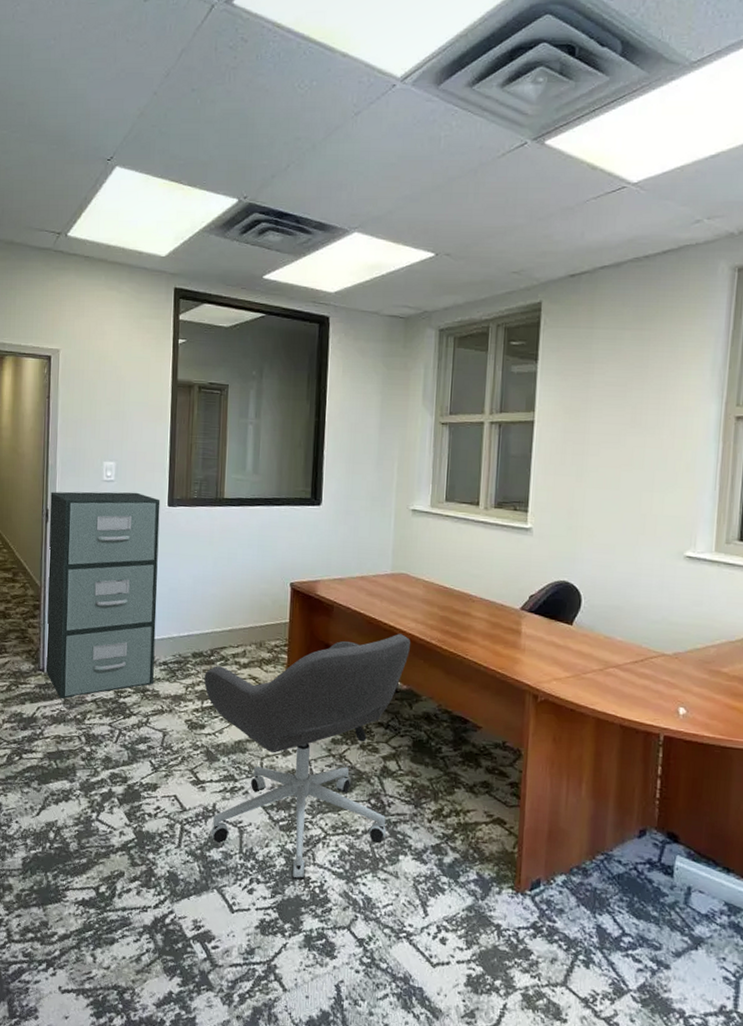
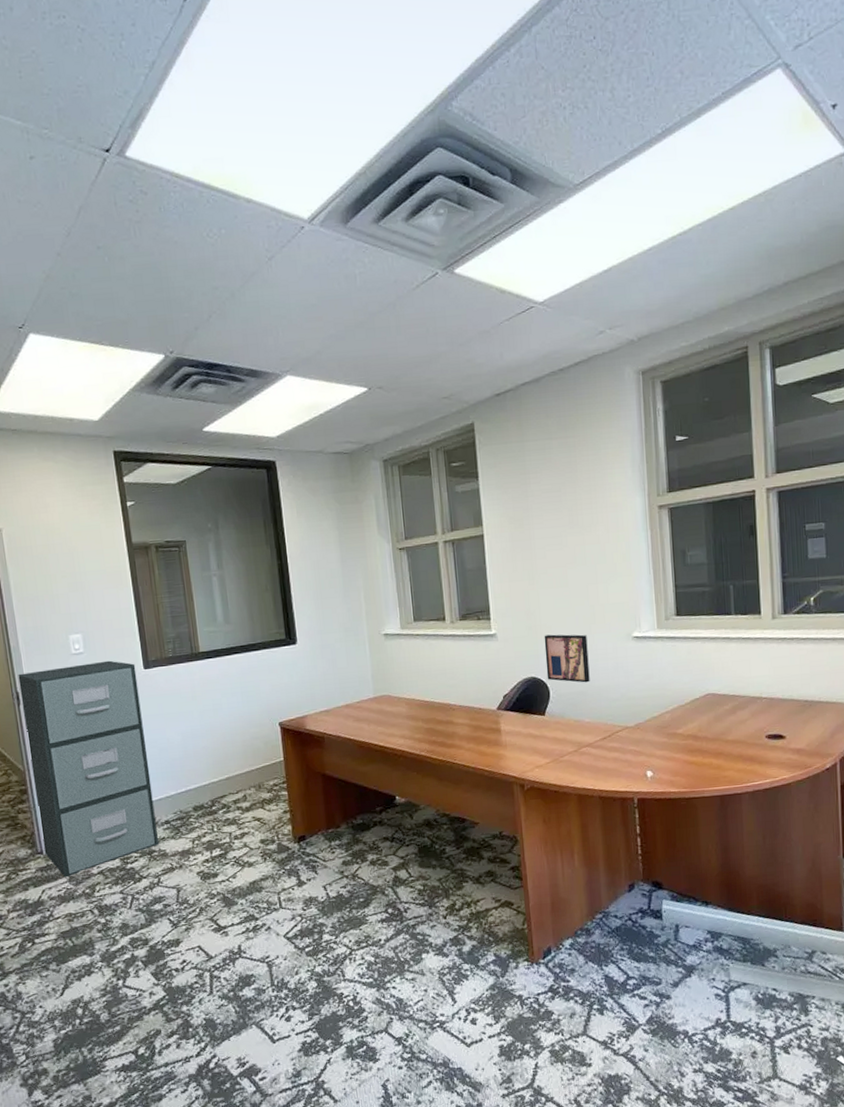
office chair: present [204,634,410,880] -> none [209,752,408,999]
wall art: none [581,538,633,598] -> present [544,634,590,683]

